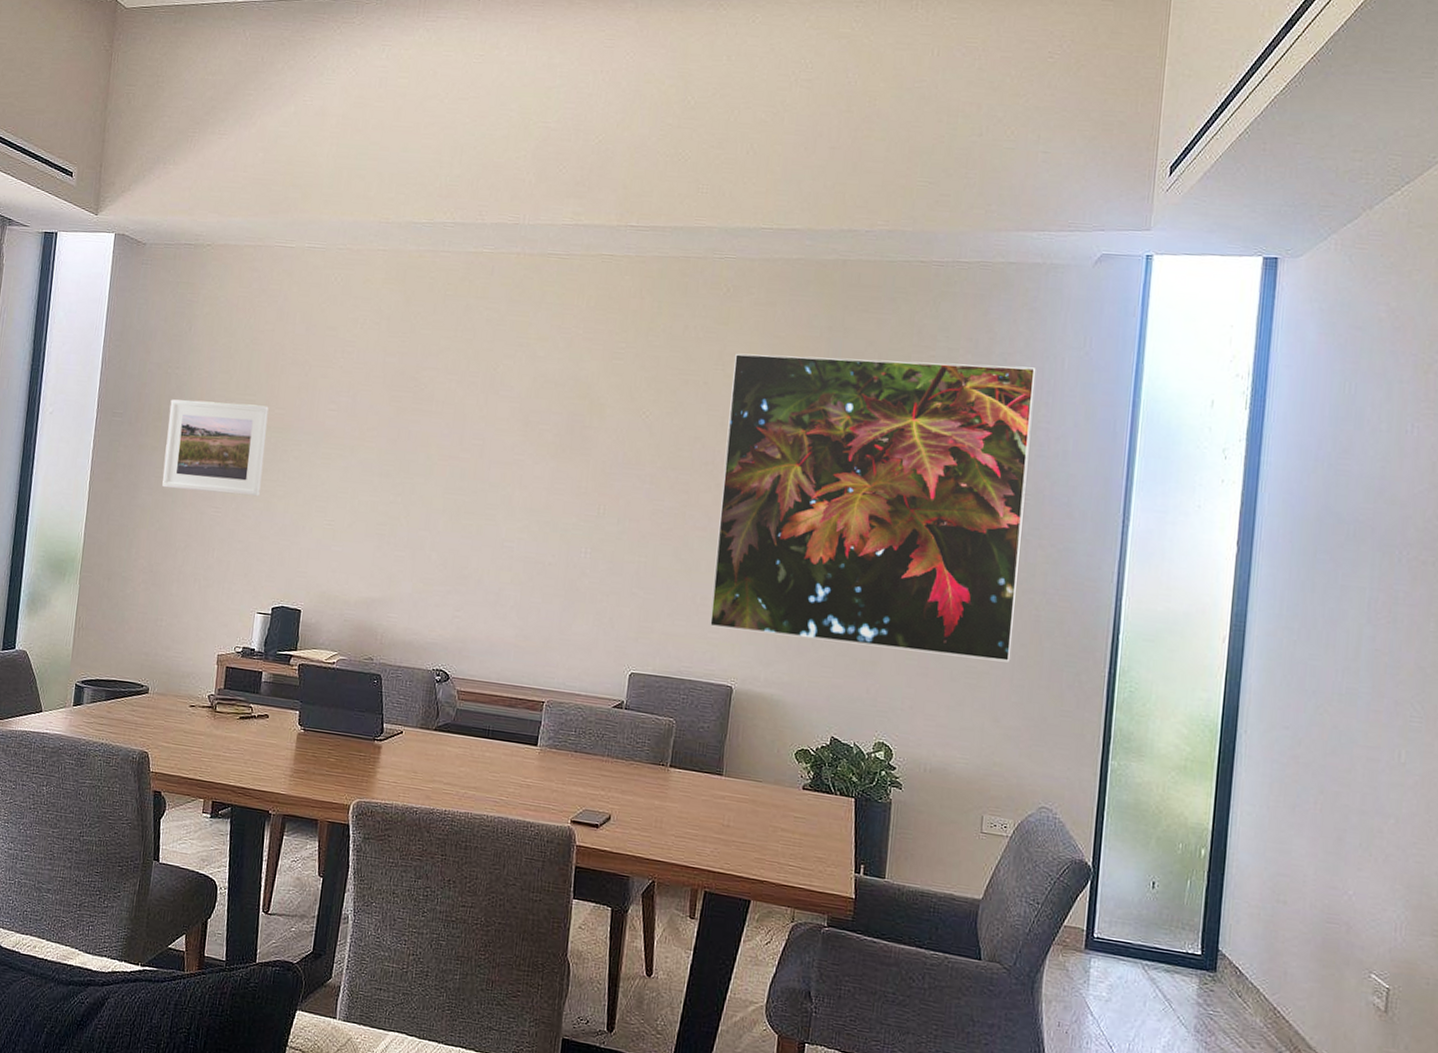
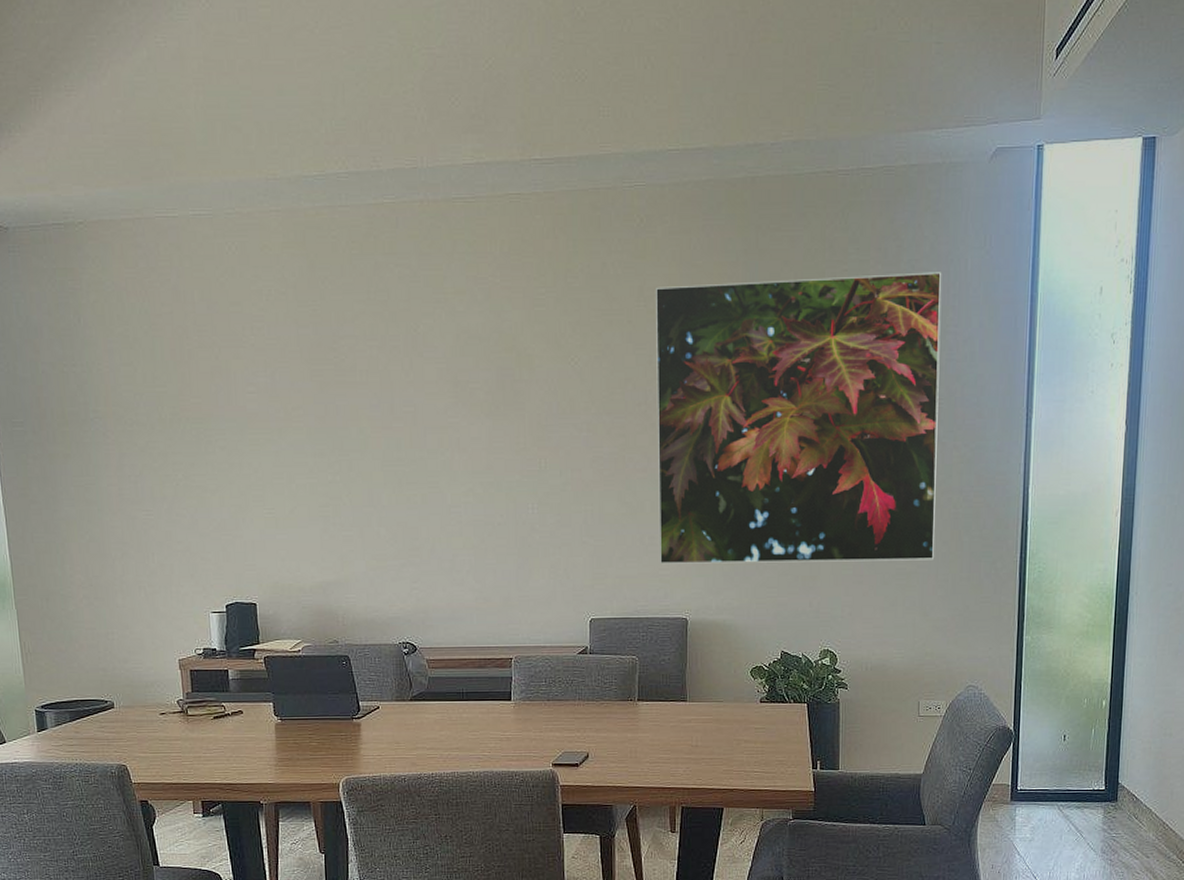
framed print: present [162,399,269,497] -> none [74,396,191,497]

